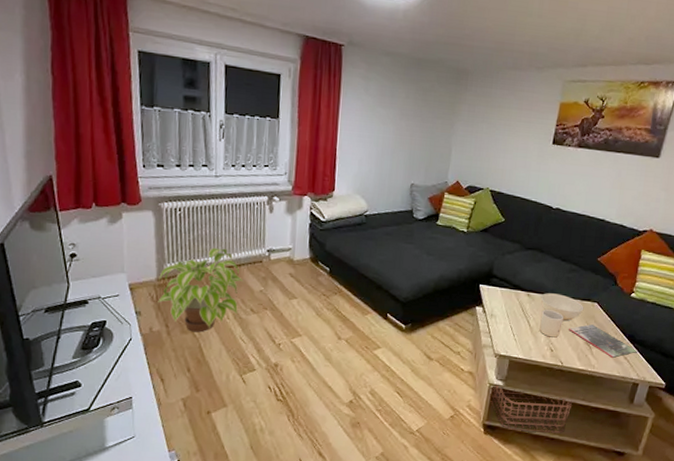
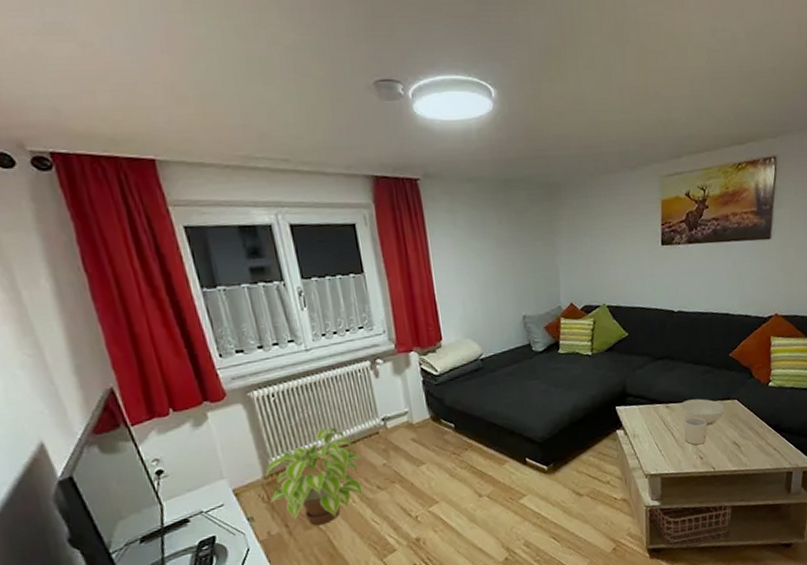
magazine: present [569,324,638,358] -> none [714,422,785,452]

